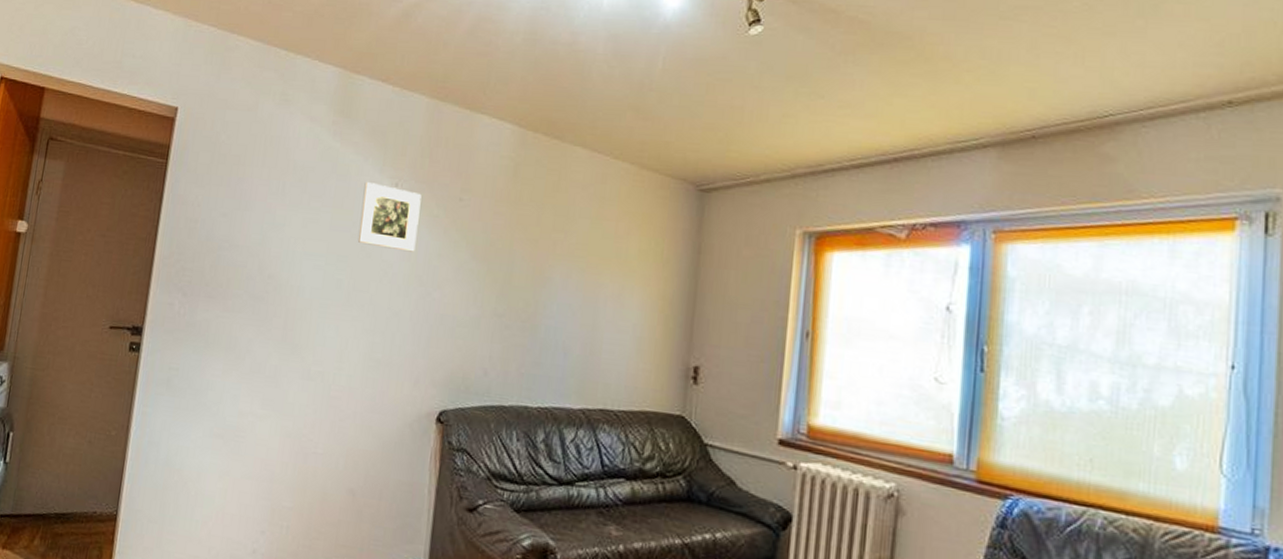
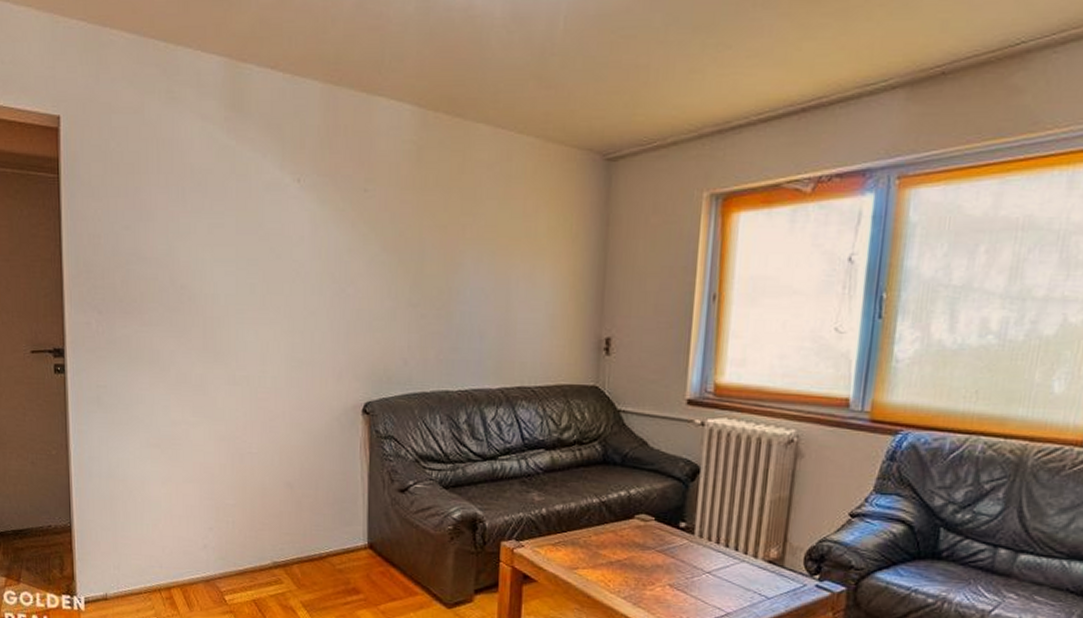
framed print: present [357,181,422,252] -> none [265,179,325,249]

